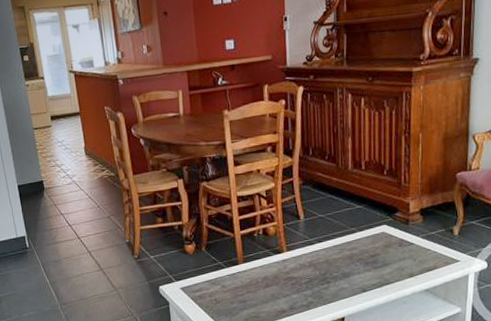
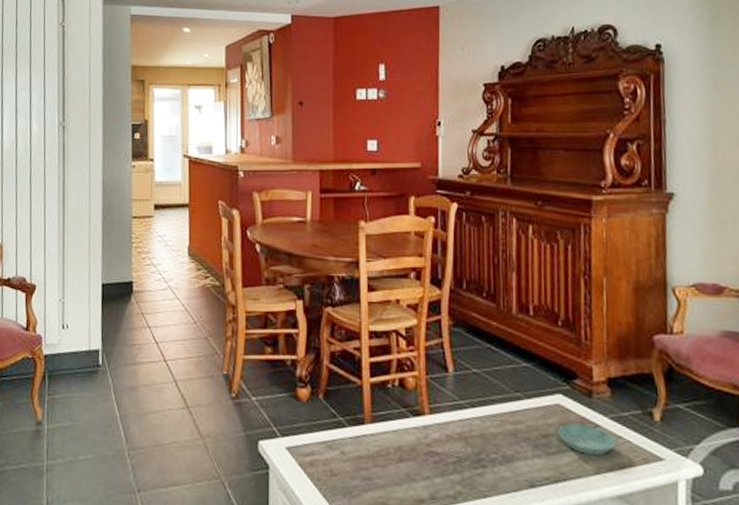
saucer: none [382,244,426,265] -> present [557,424,617,455]

